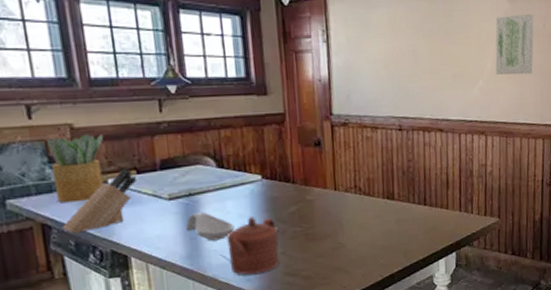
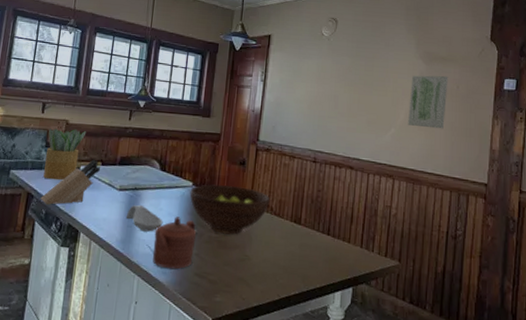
fruit bowl: none [260,171,357,226] -> present [189,184,270,235]

